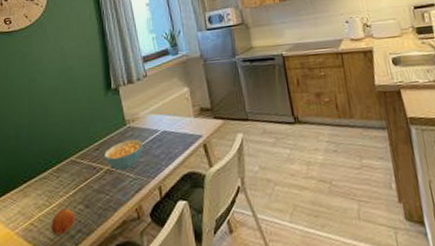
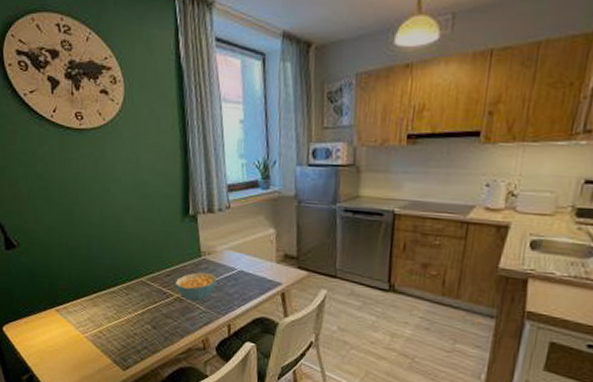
fruit: present [51,208,75,236] -> none [119,324,142,348]

